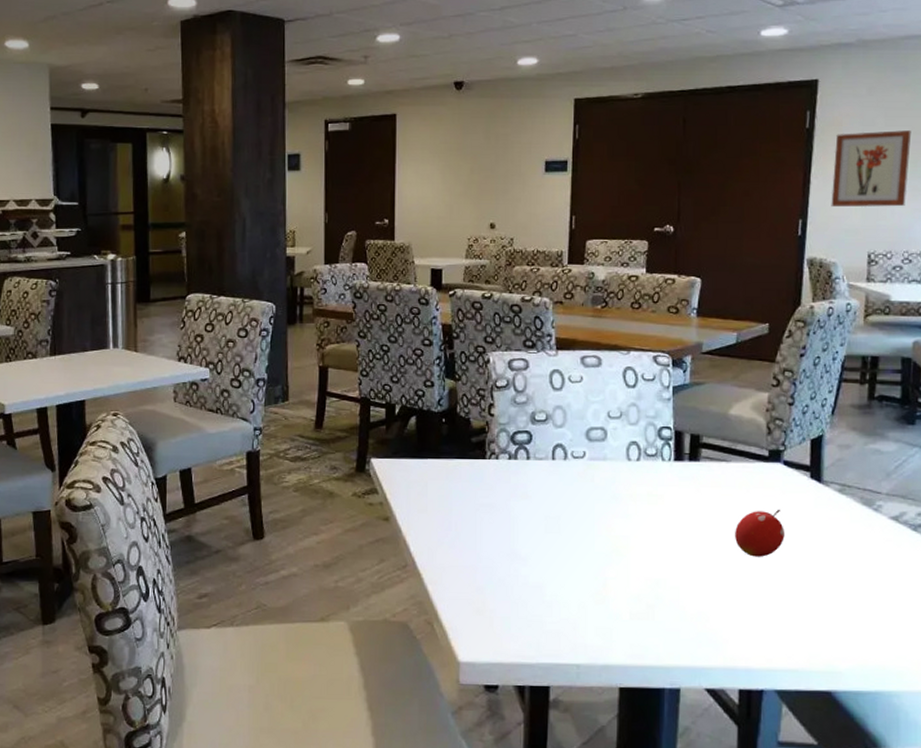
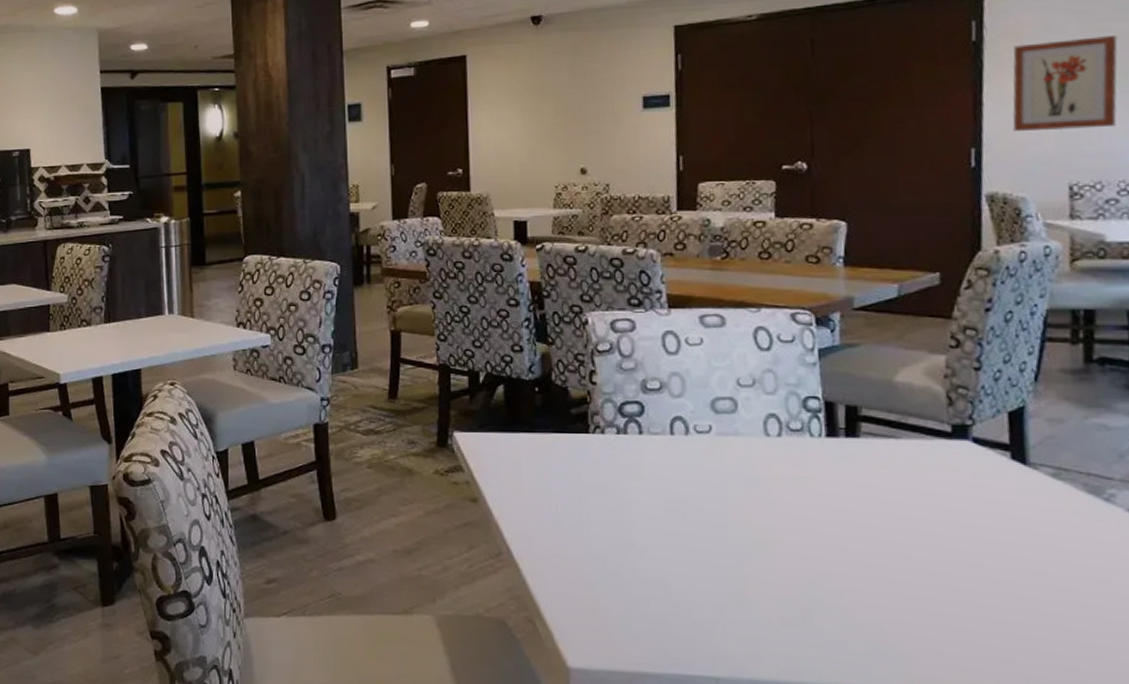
fruit: present [735,509,784,557] -> none [913,496,981,556]

